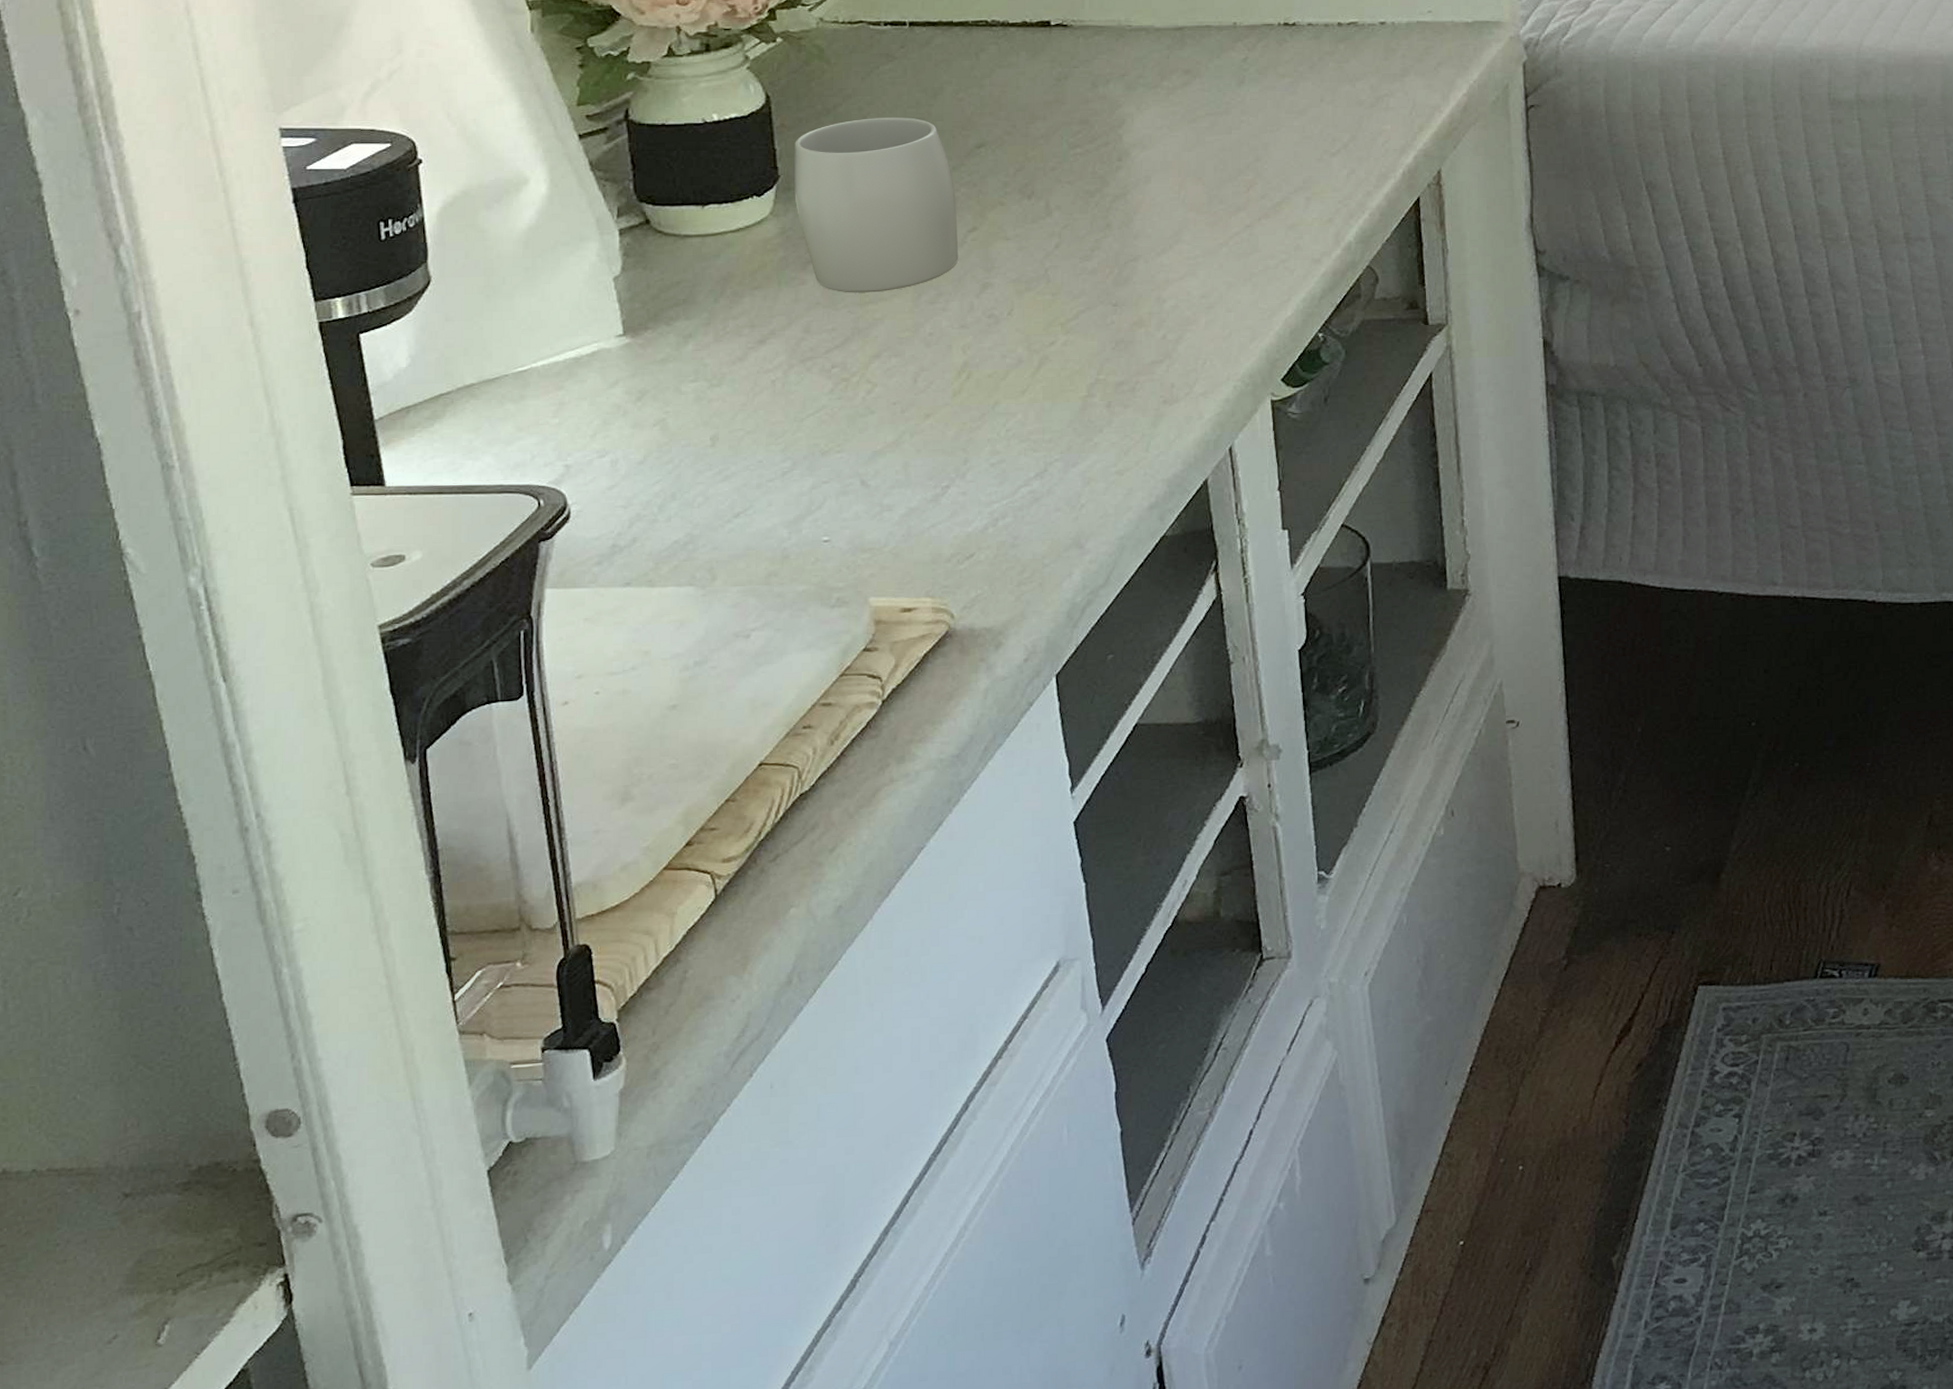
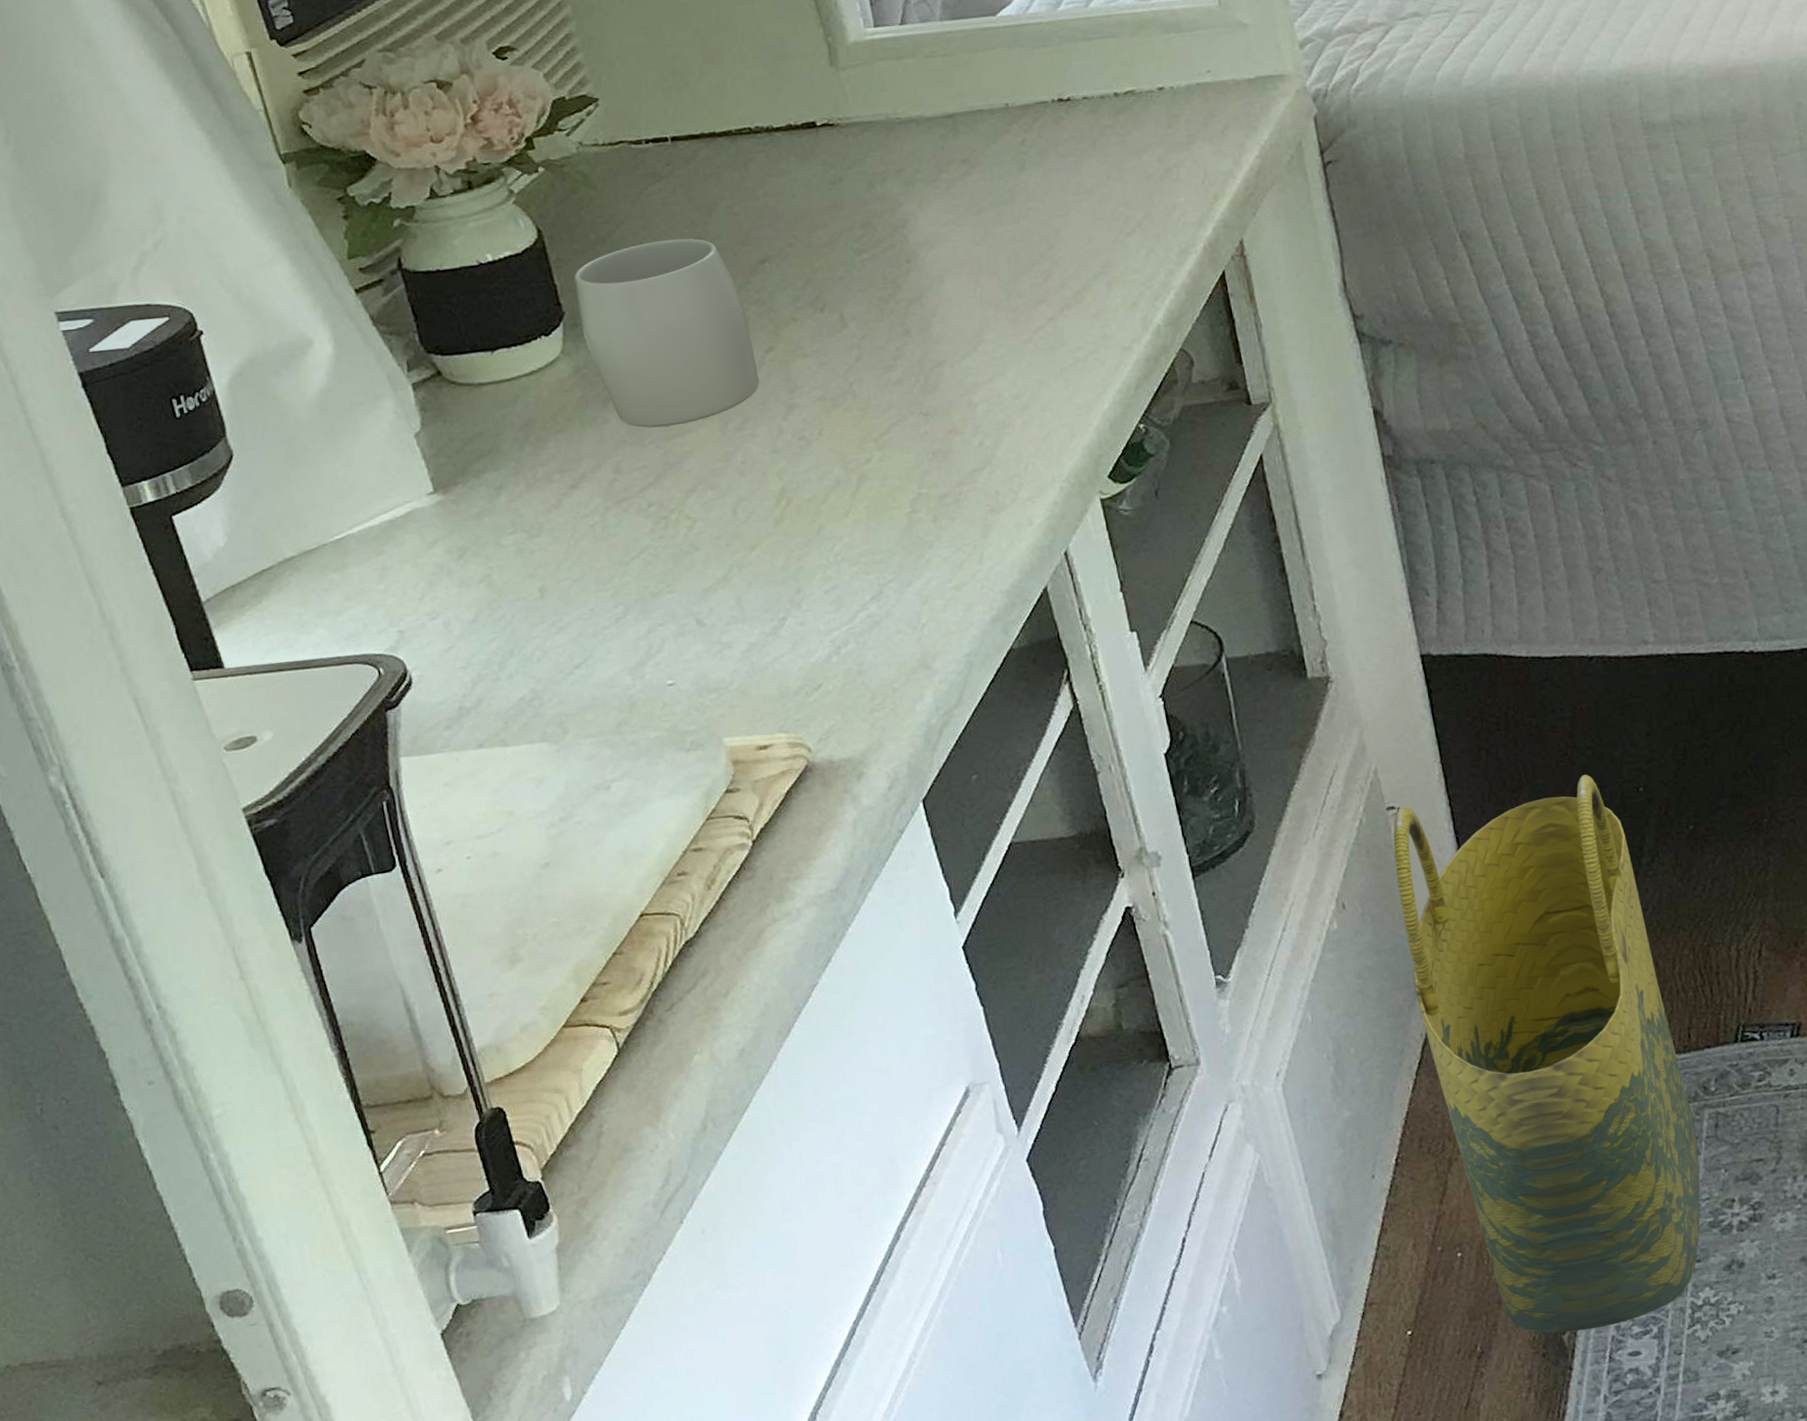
tote bag: none [1507,705,1766,1254] -> present [1393,774,1700,1333]

